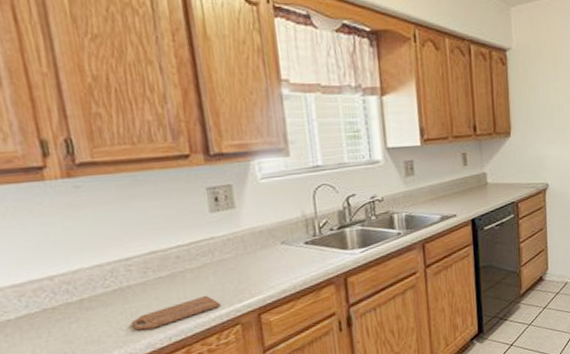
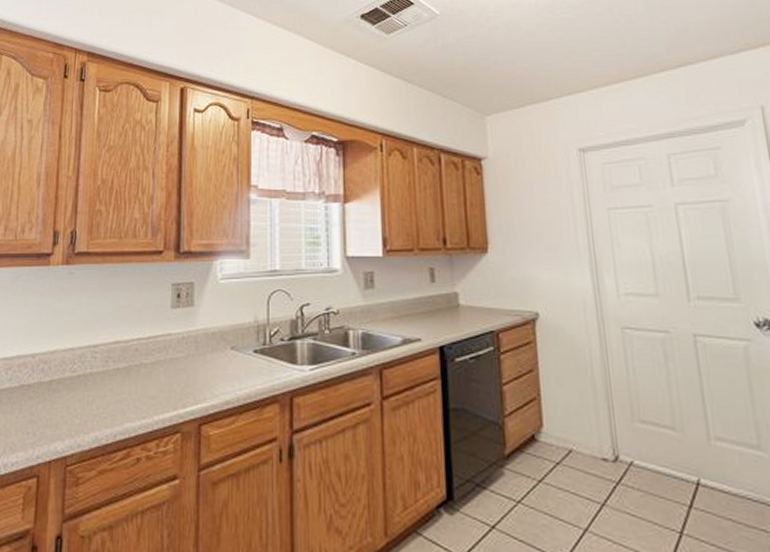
cutting board: present [130,295,221,331] -> none [85,394,165,422]

